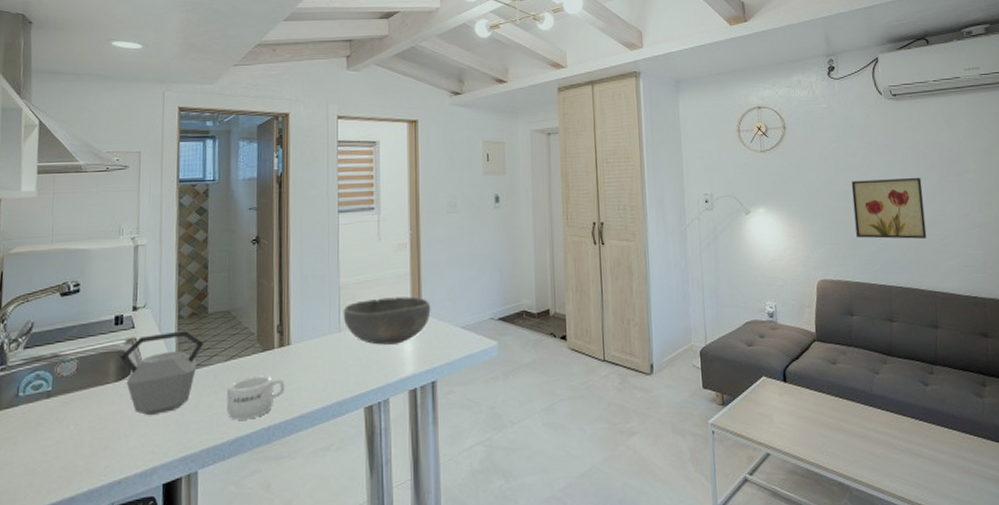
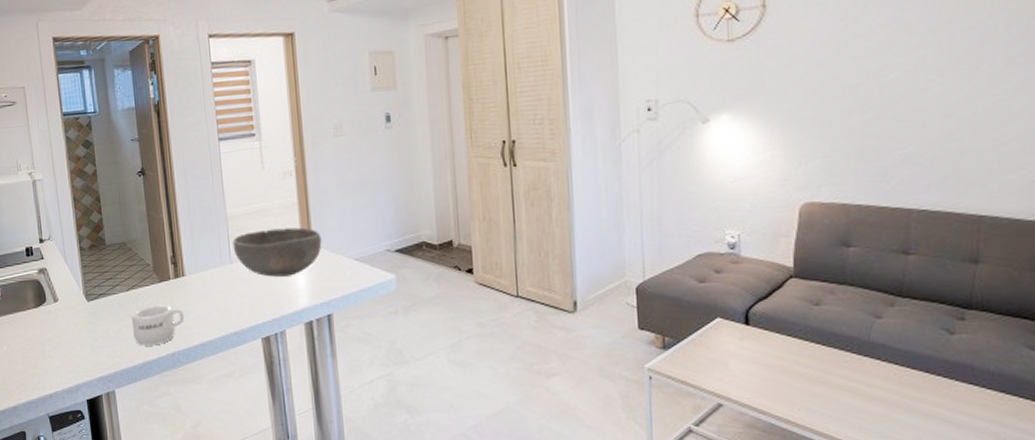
kettle: present [120,330,204,416] -> none [35,261,106,340]
wall art: present [851,178,927,239] -> none [860,62,975,148]

